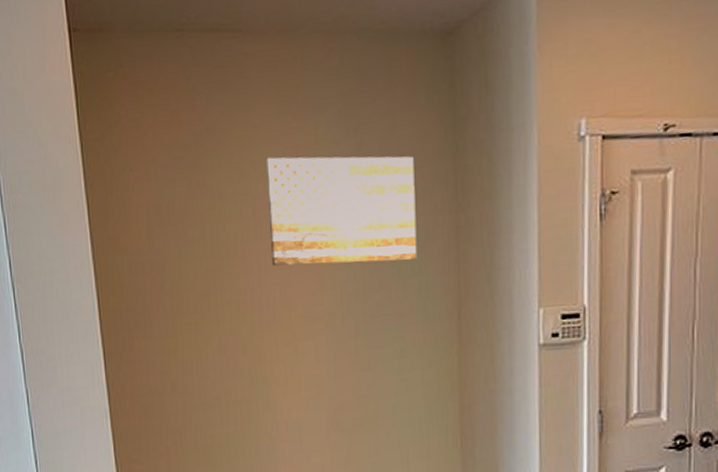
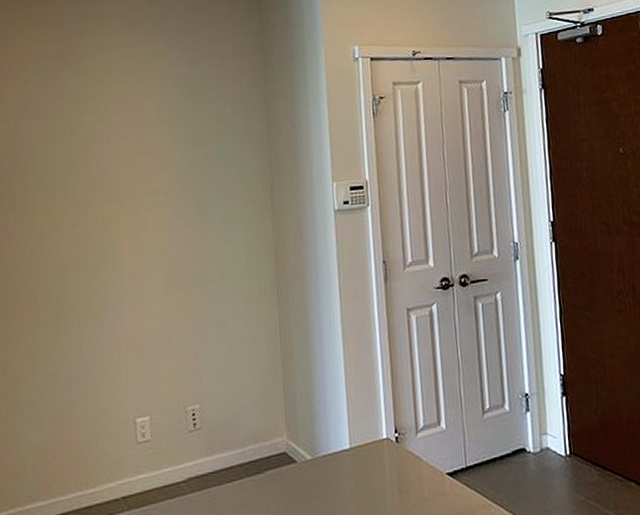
wall art: present [265,156,417,266] -> none [116,68,238,152]

